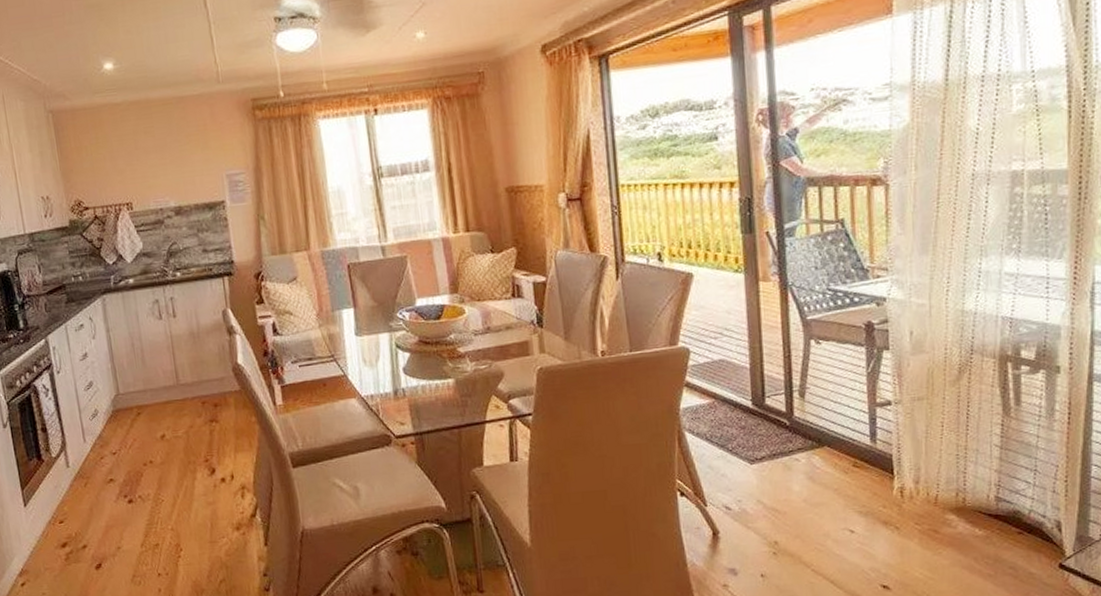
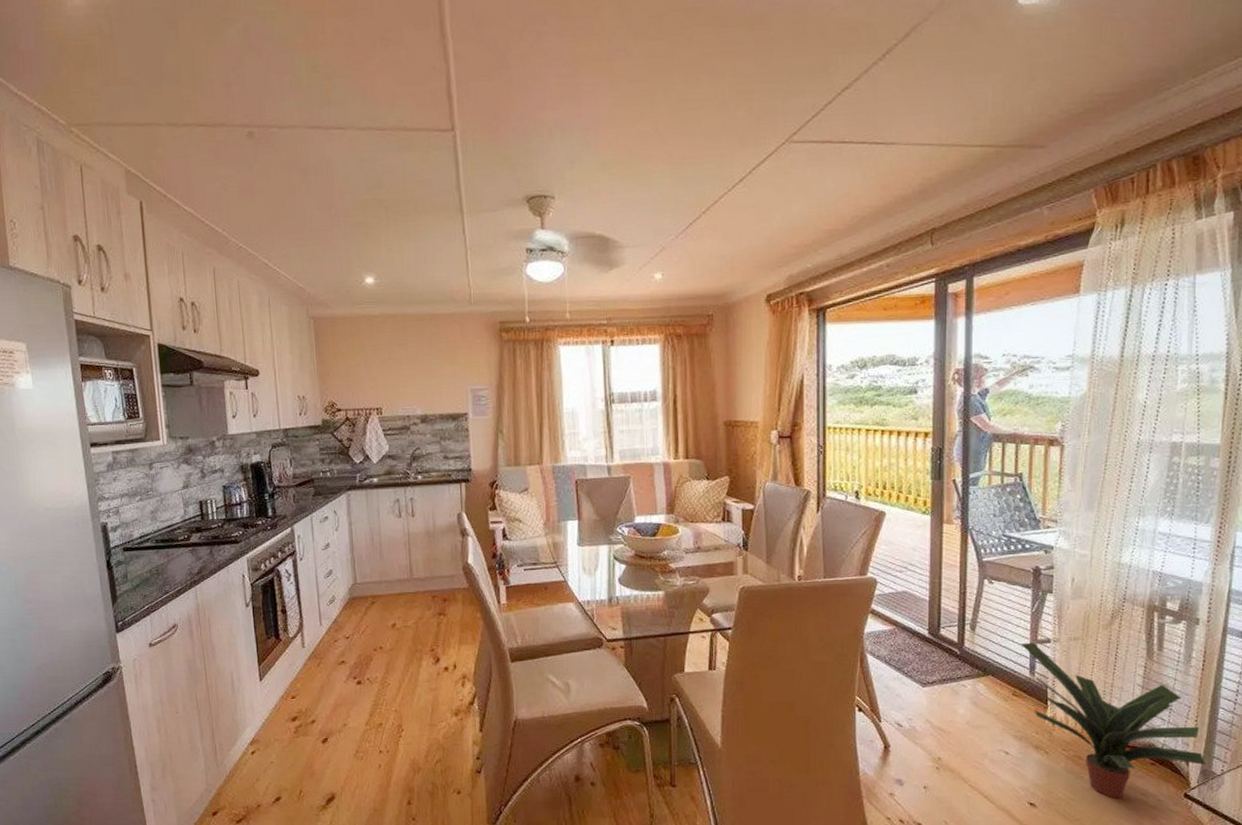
potted plant: none [857,406,1082,574] -> present [1020,642,1207,798]

